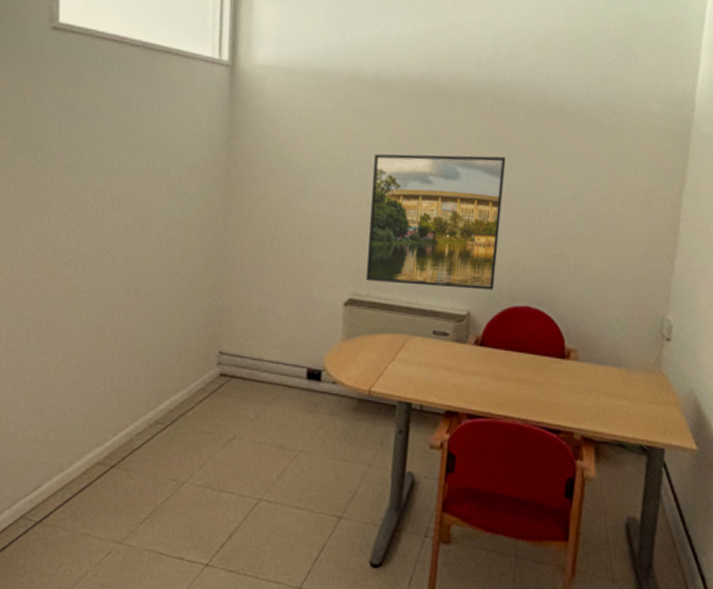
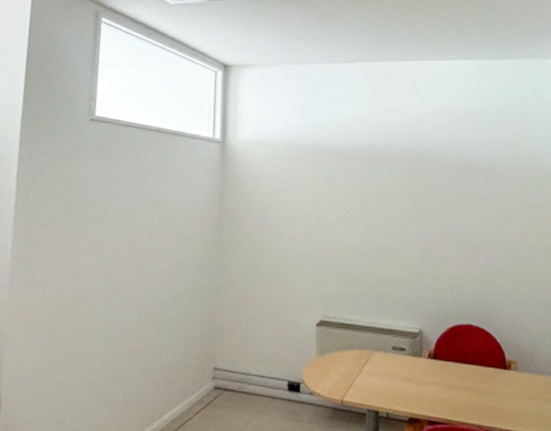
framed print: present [365,154,506,290] -> none [333,203,440,311]

